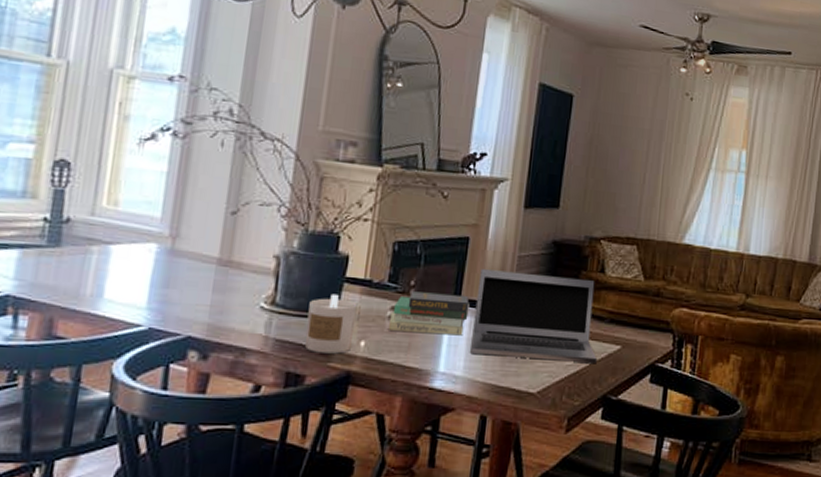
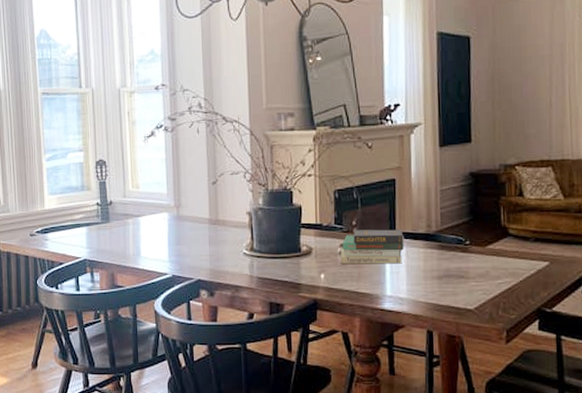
candle: present [304,294,358,354] -> none [278,238,315,286]
laptop: present [470,269,597,363] -> none [409,203,527,280]

